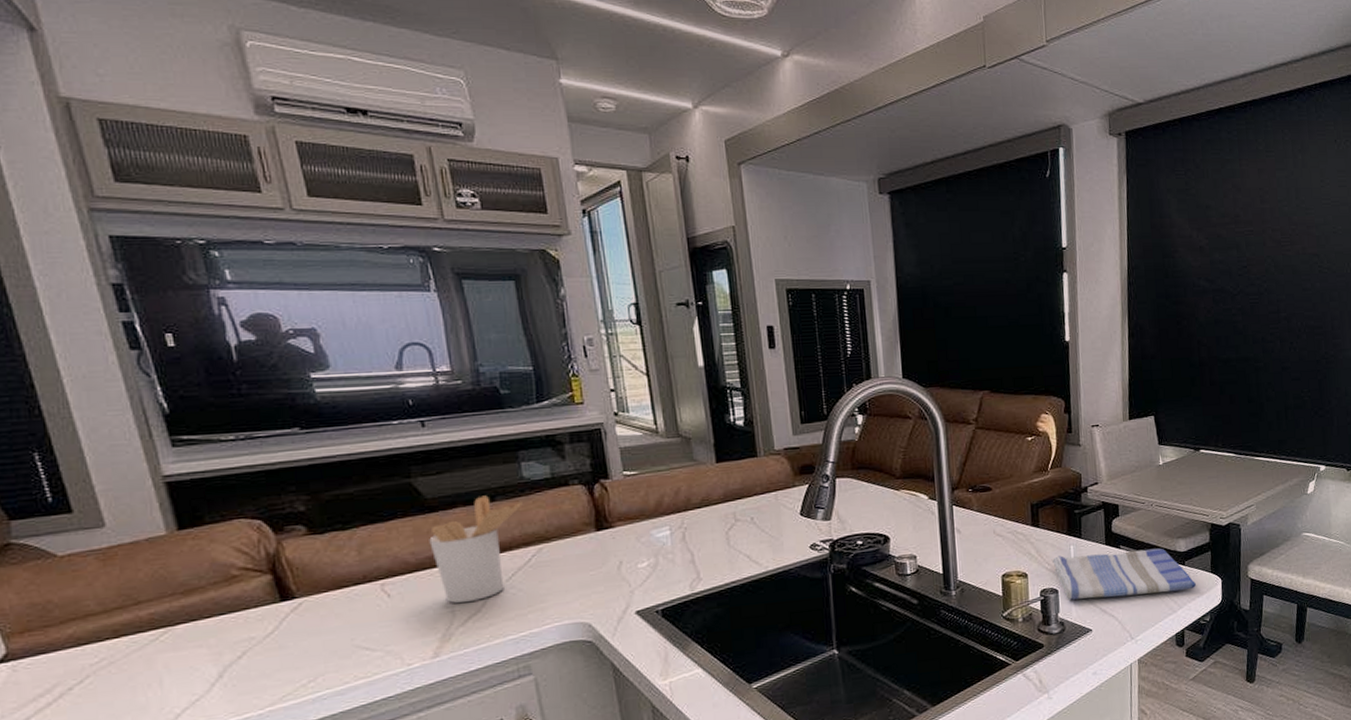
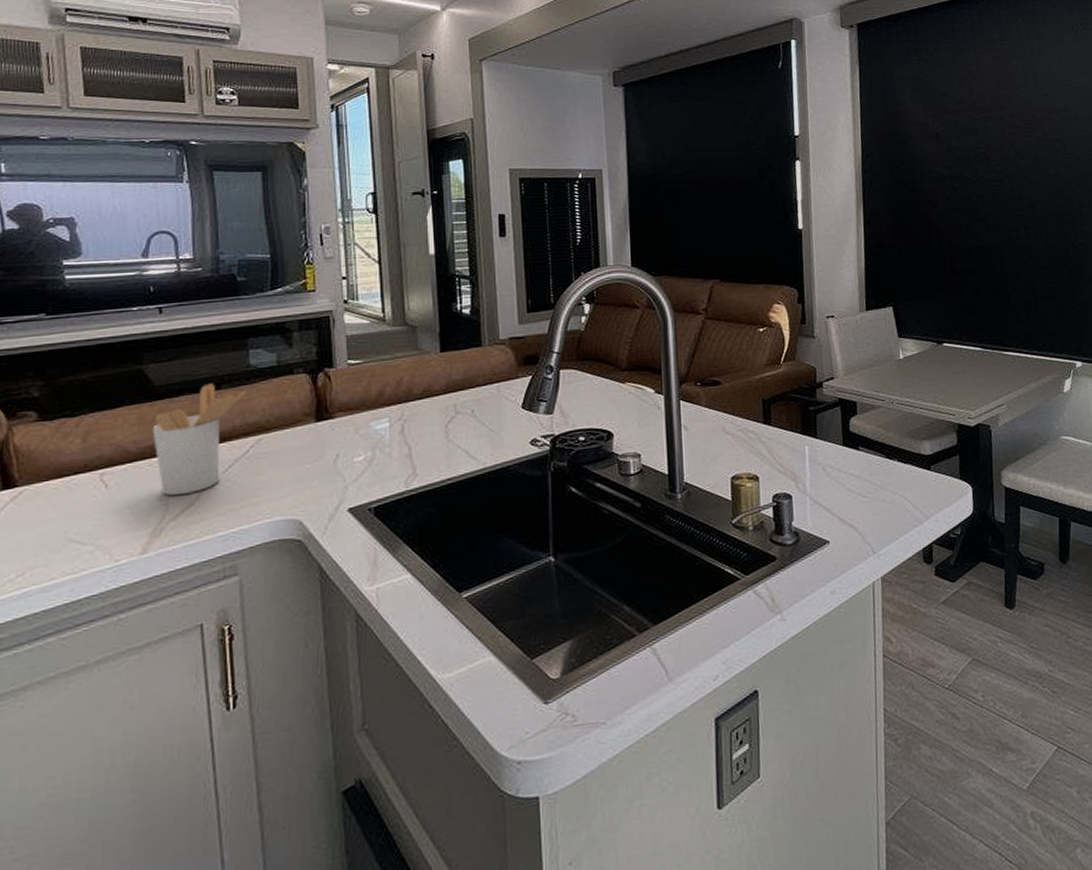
dish towel: present [1051,548,1197,600] -> none [784,450,945,507]

